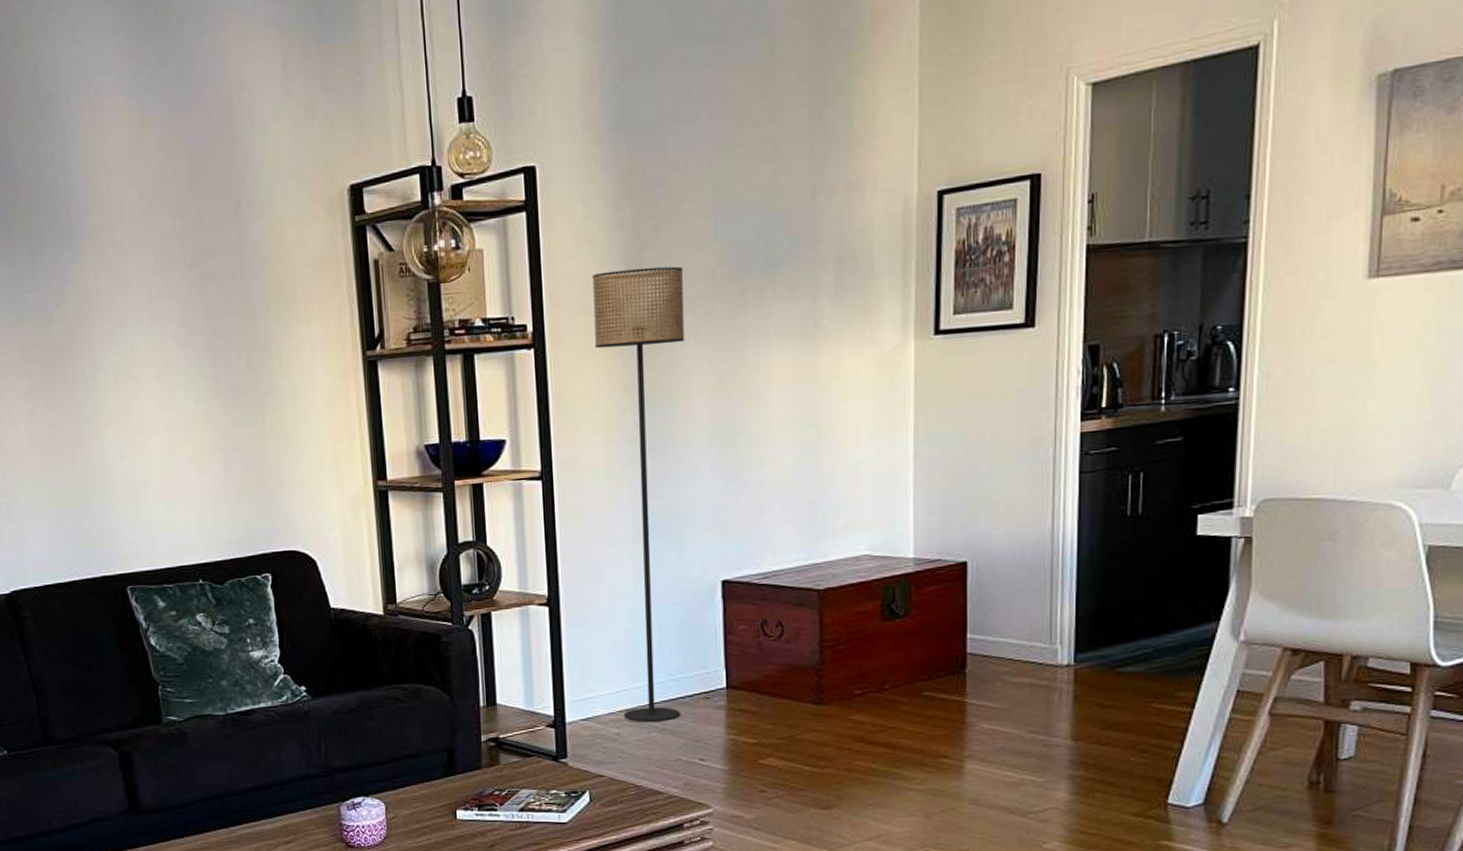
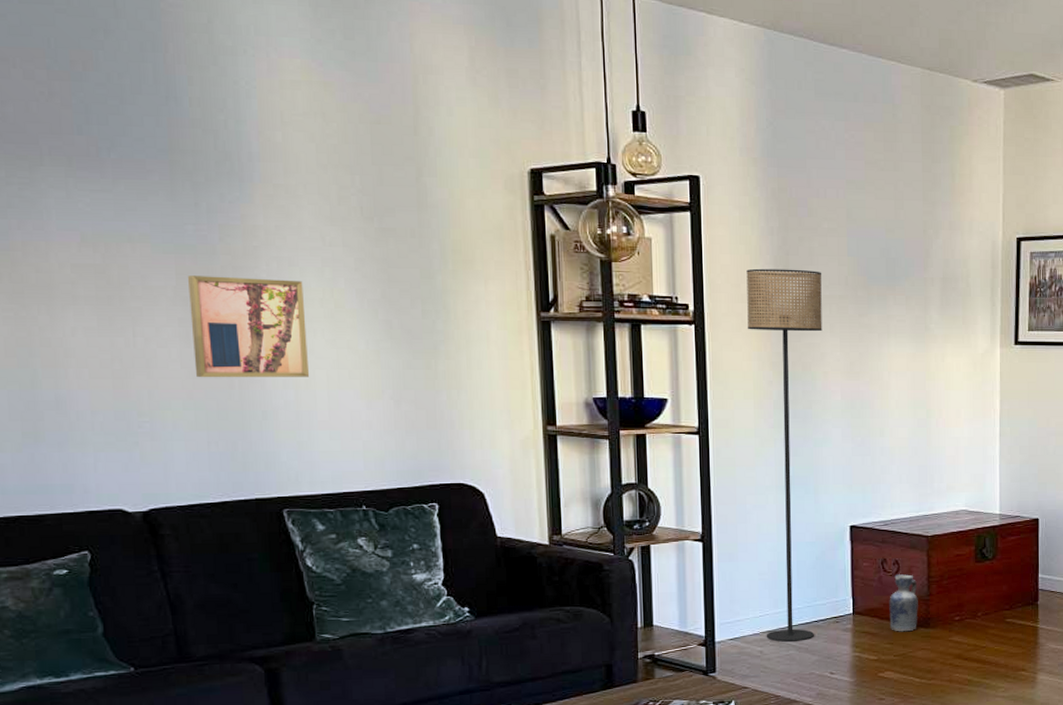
wall art: none [30,341,143,454] -> present [187,276,309,378]
ceramic jug: none [771,637,808,710] -> present [889,573,918,632]

